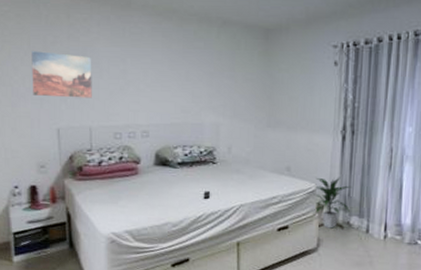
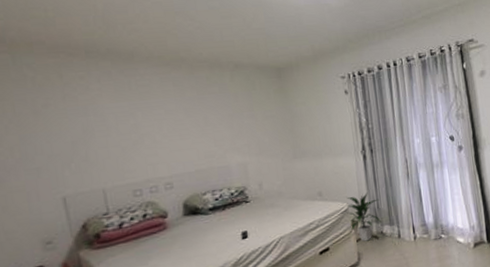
wall art: present [32,51,92,99] -> none [18,115,101,166]

